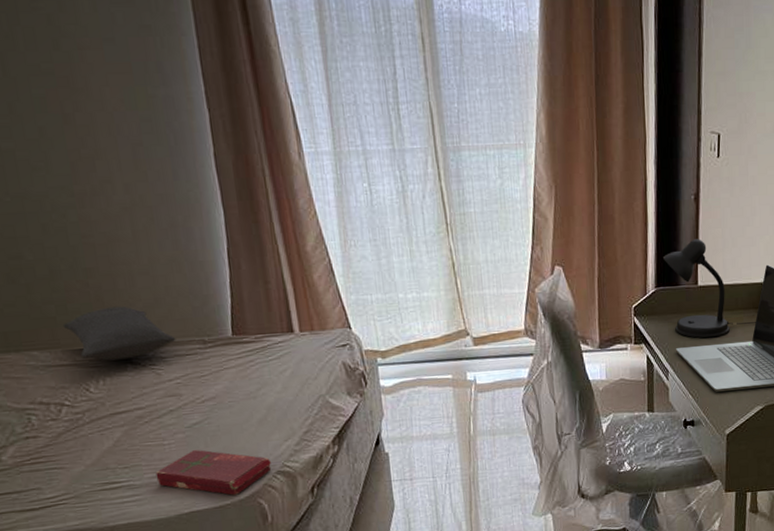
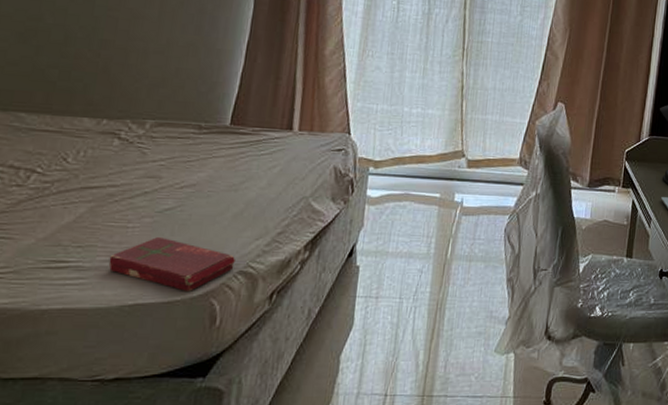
pillow: present [62,306,176,361] -> none [60,79,173,134]

